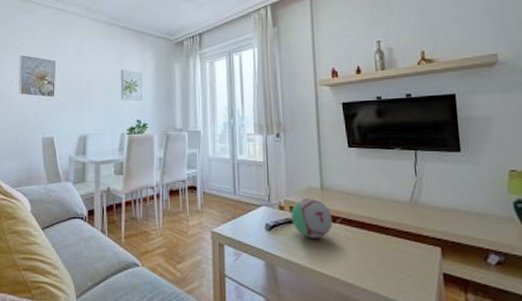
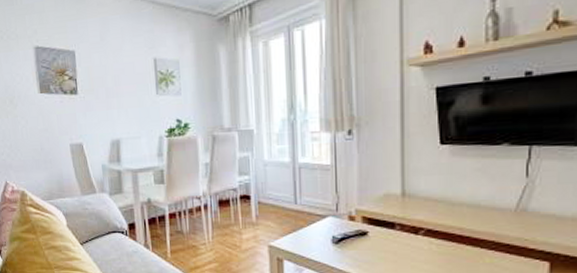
decorative ball: present [291,198,333,238] -> none [364,207,414,252]

